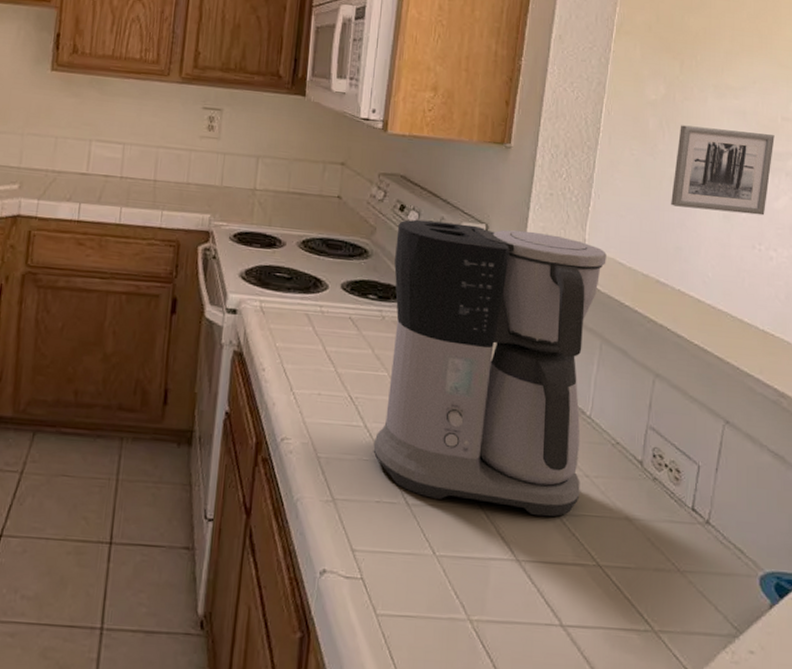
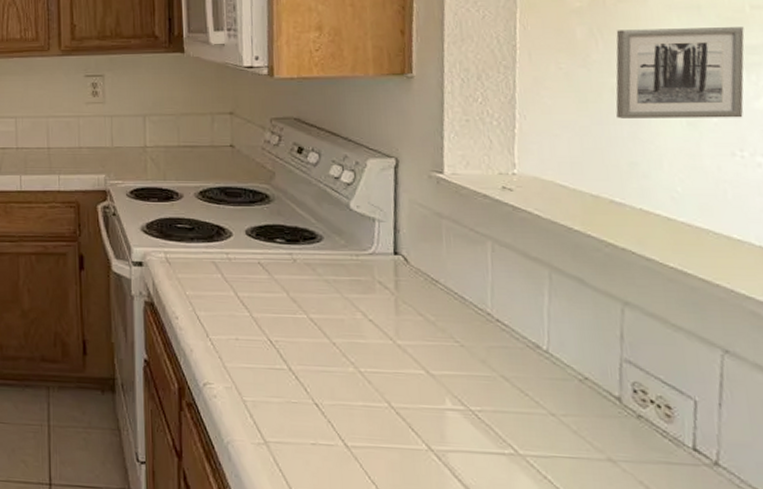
coffee maker: present [373,219,607,517] -> none [297,160,547,458]

